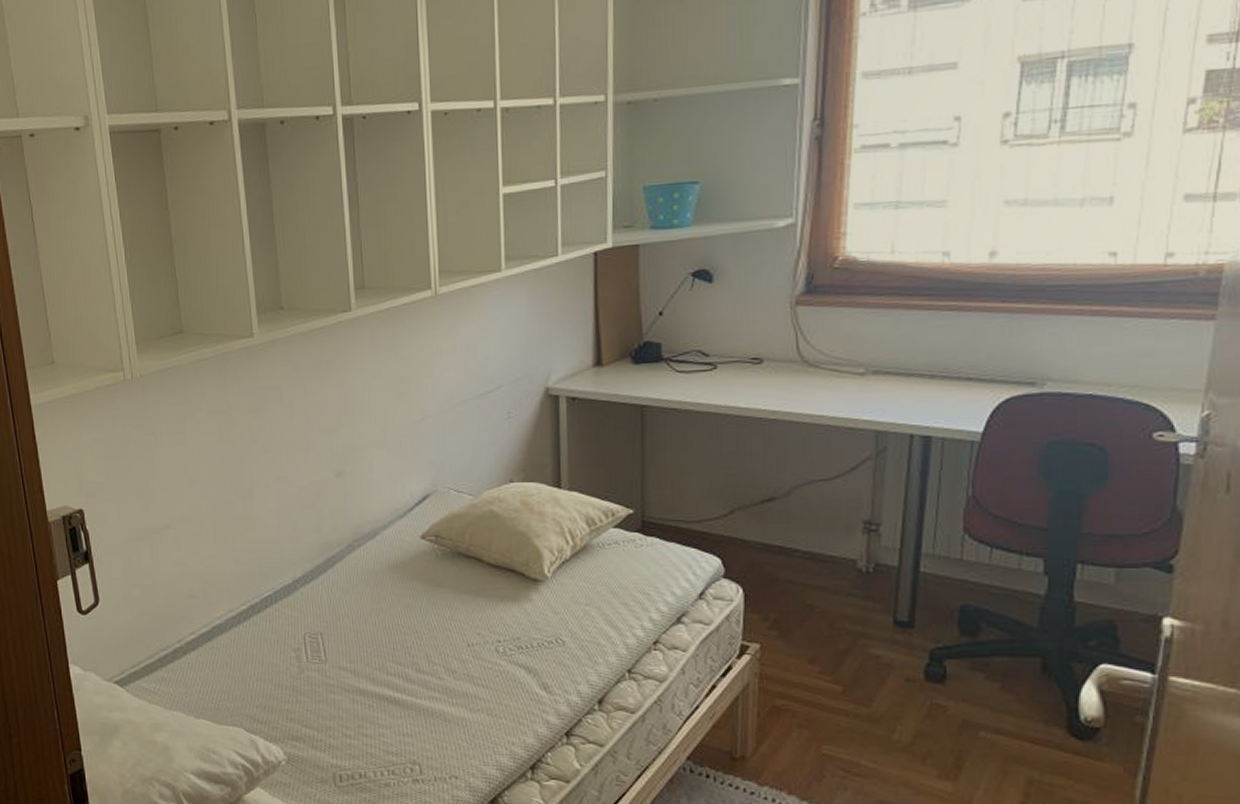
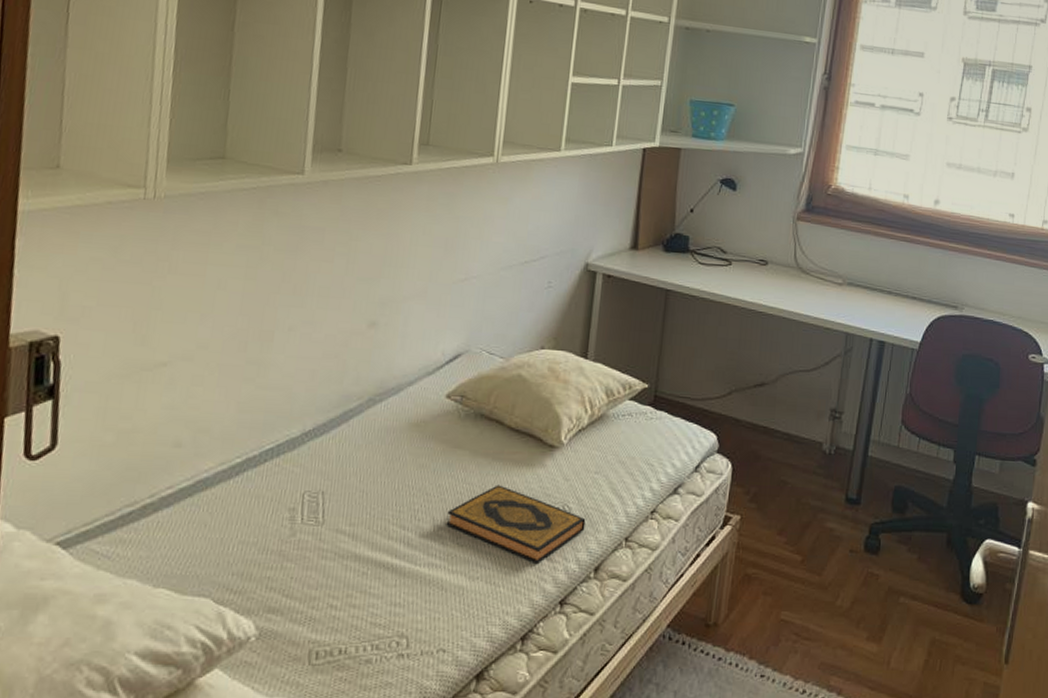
hardback book: none [439,620,582,696] -> present [446,484,586,563]

